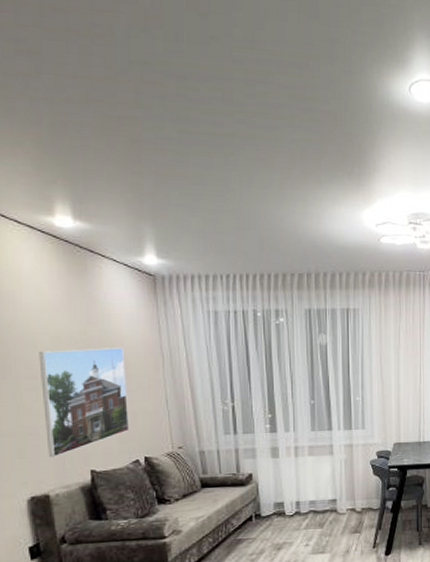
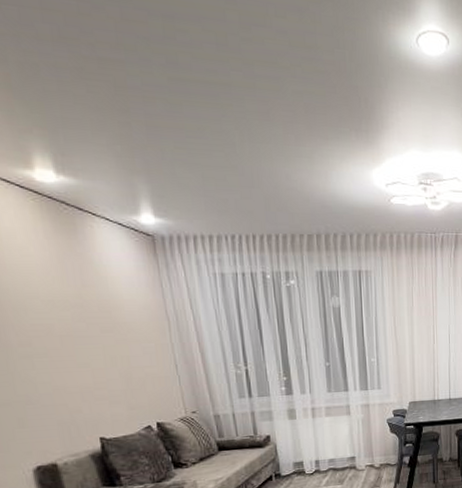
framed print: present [38,348,130,458] -> none [30,312,139,427]

